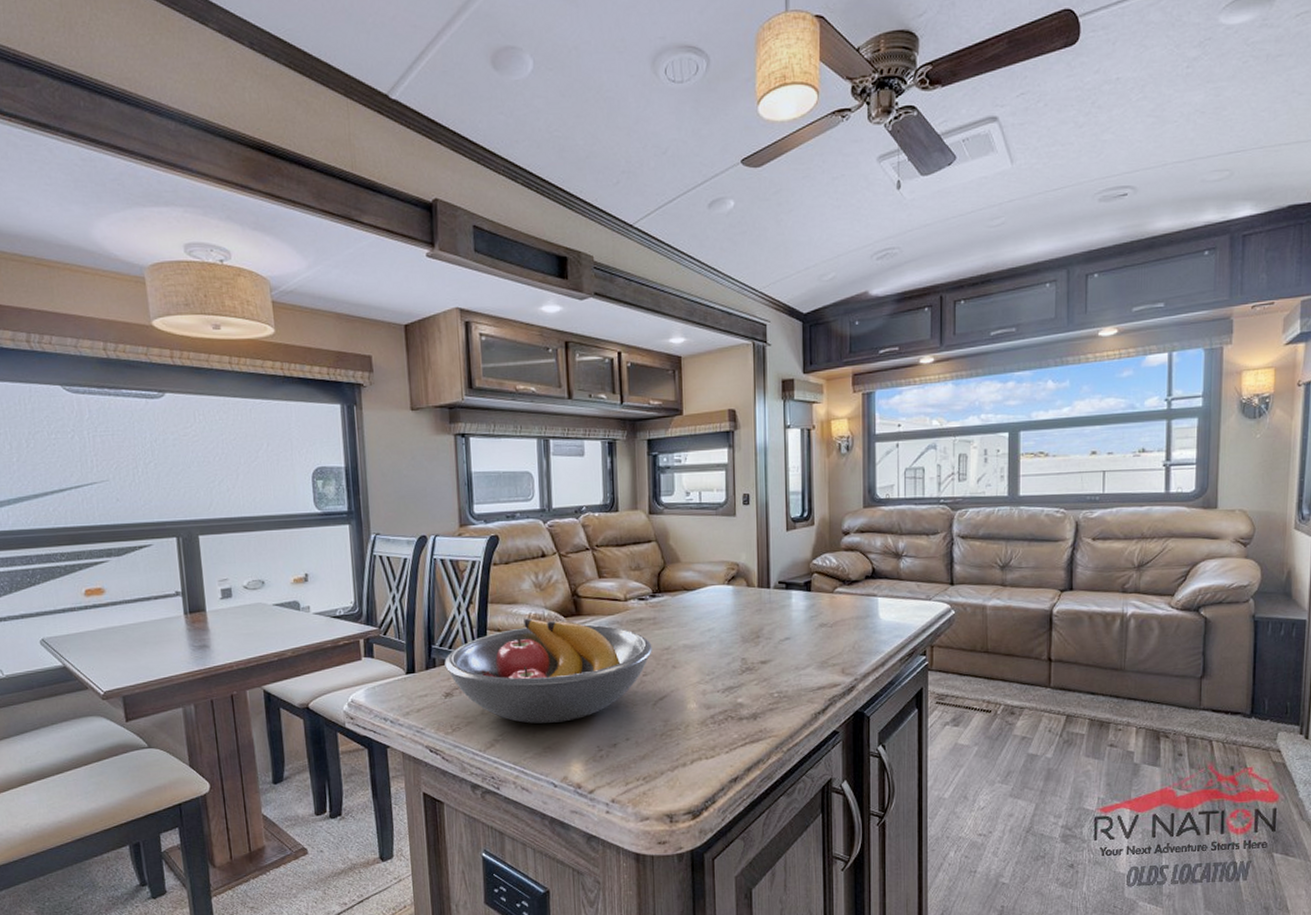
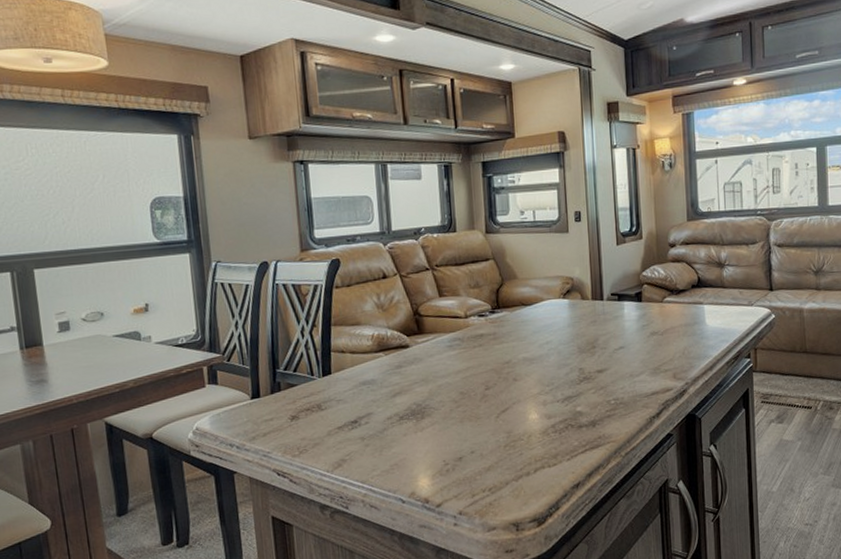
fruit bowl: present [444,618,652,724] -> none [289,338,494,442]

